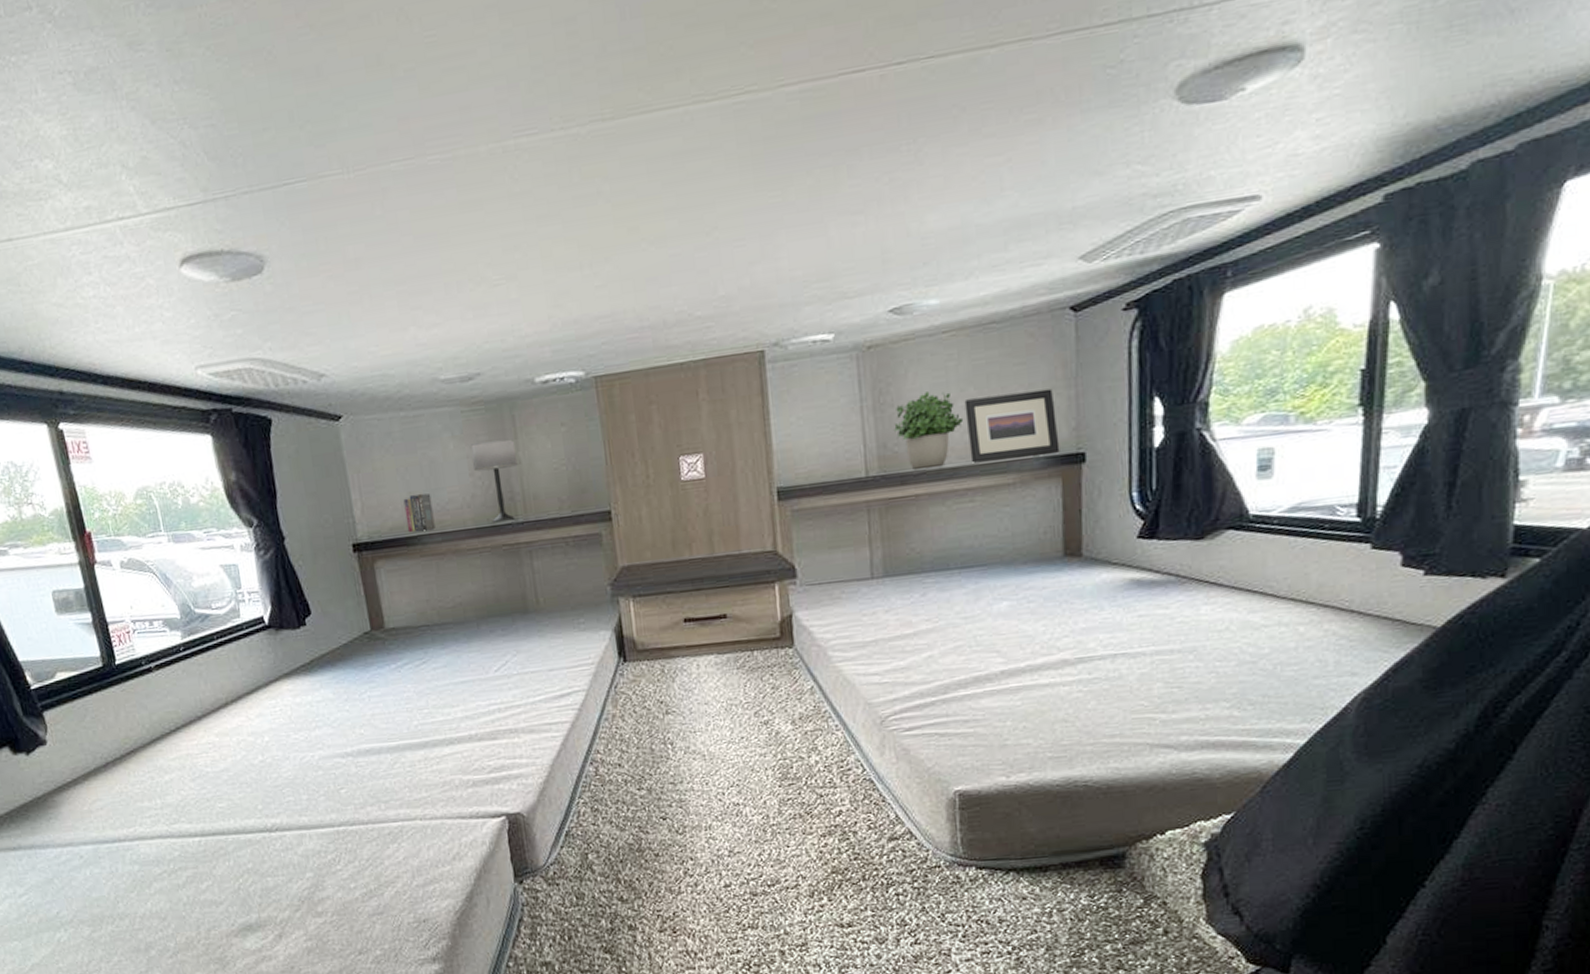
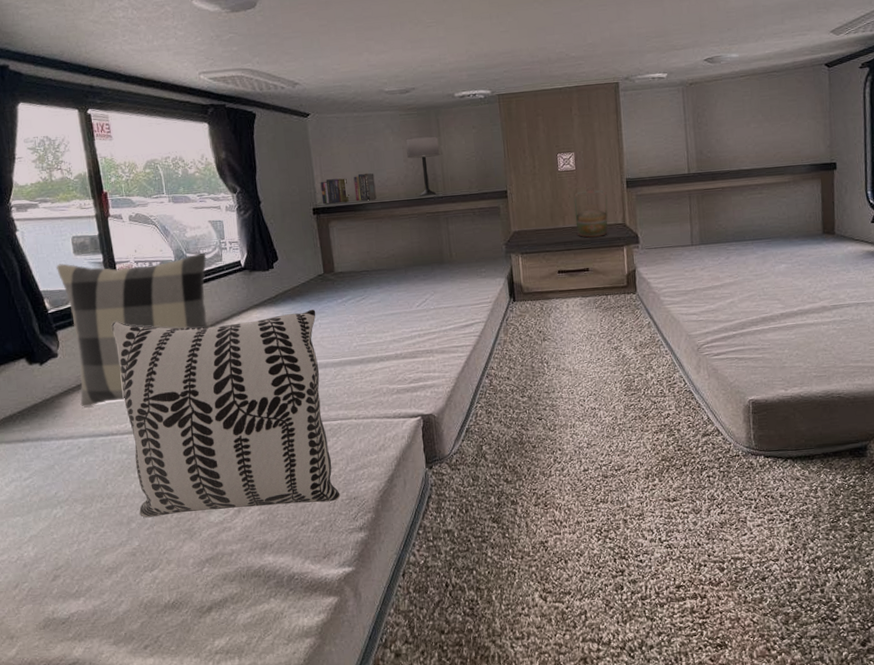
pillow: none [36,607,227,807] -> present [56,252,208,407]
pillow: none [108,677,406,944] -> present [111,309,341,518]
books: none [360,502,399,537] -> present [320,178,349,204]
decorative basket: none [704,499,753,573] -> present [574,186,609,238]
potted plant: present [894,391,962,469] -> none [708,116,754,170]
picture frame: present [964,388,1060,463] -> none [755,118,820,167]

